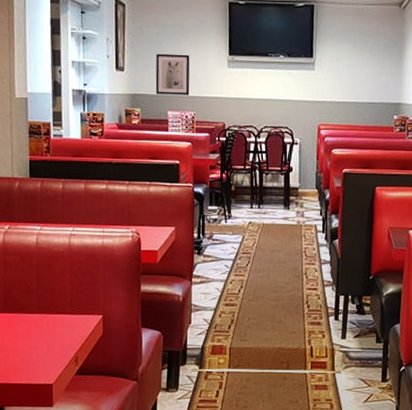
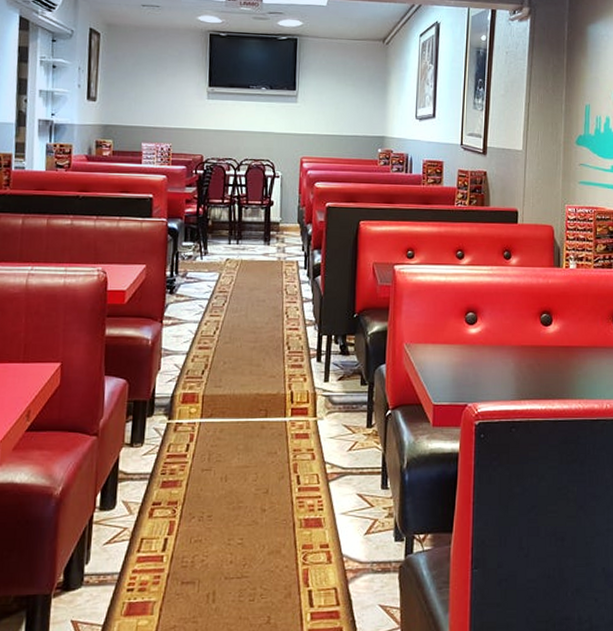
wall art: present [155,53,190,96] -> none [129,83,167,127]

